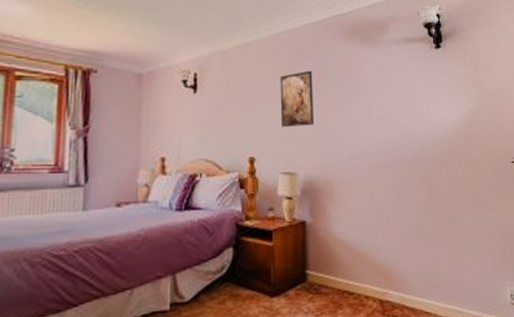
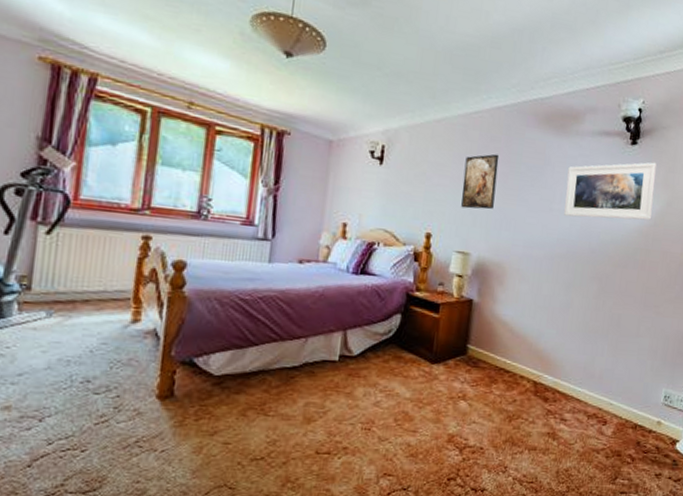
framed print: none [381,62,467,123] -> present [564,162,657,221]

